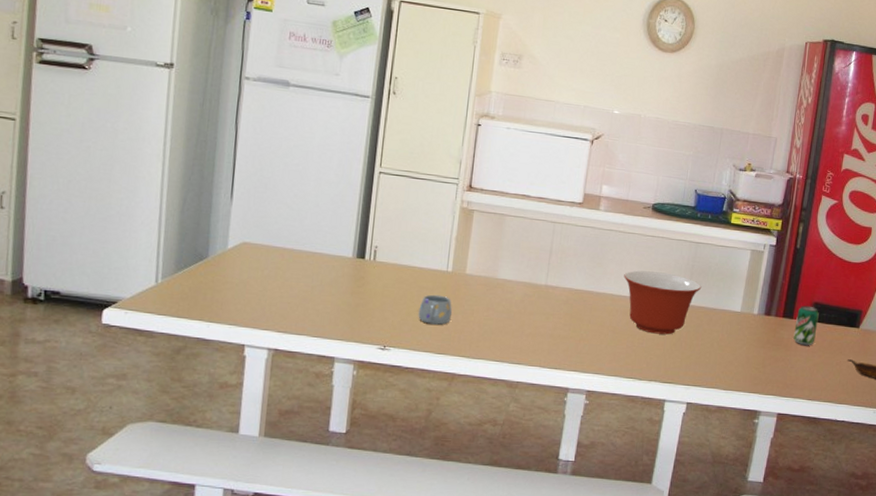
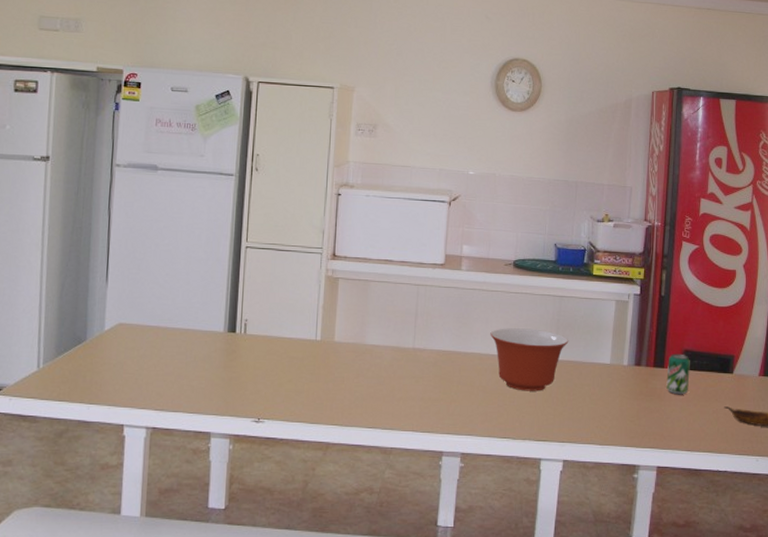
mug: present [418,294,453,325] -> none [290,364,324,394]

